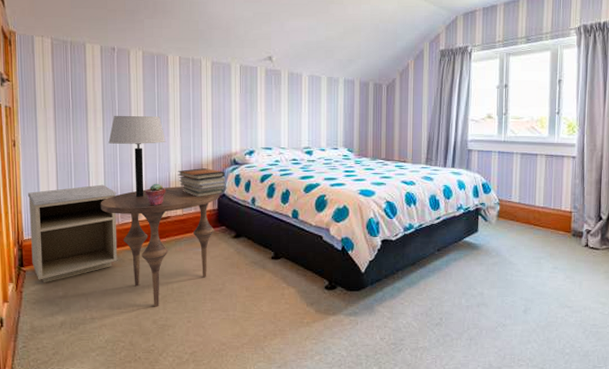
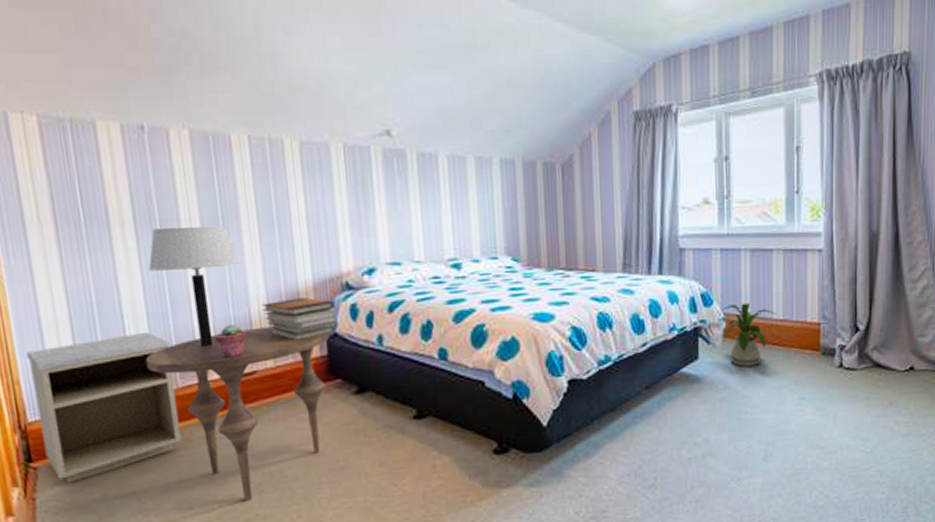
house plant: none [495,192,538,240] -> present [719,303,775,366]

